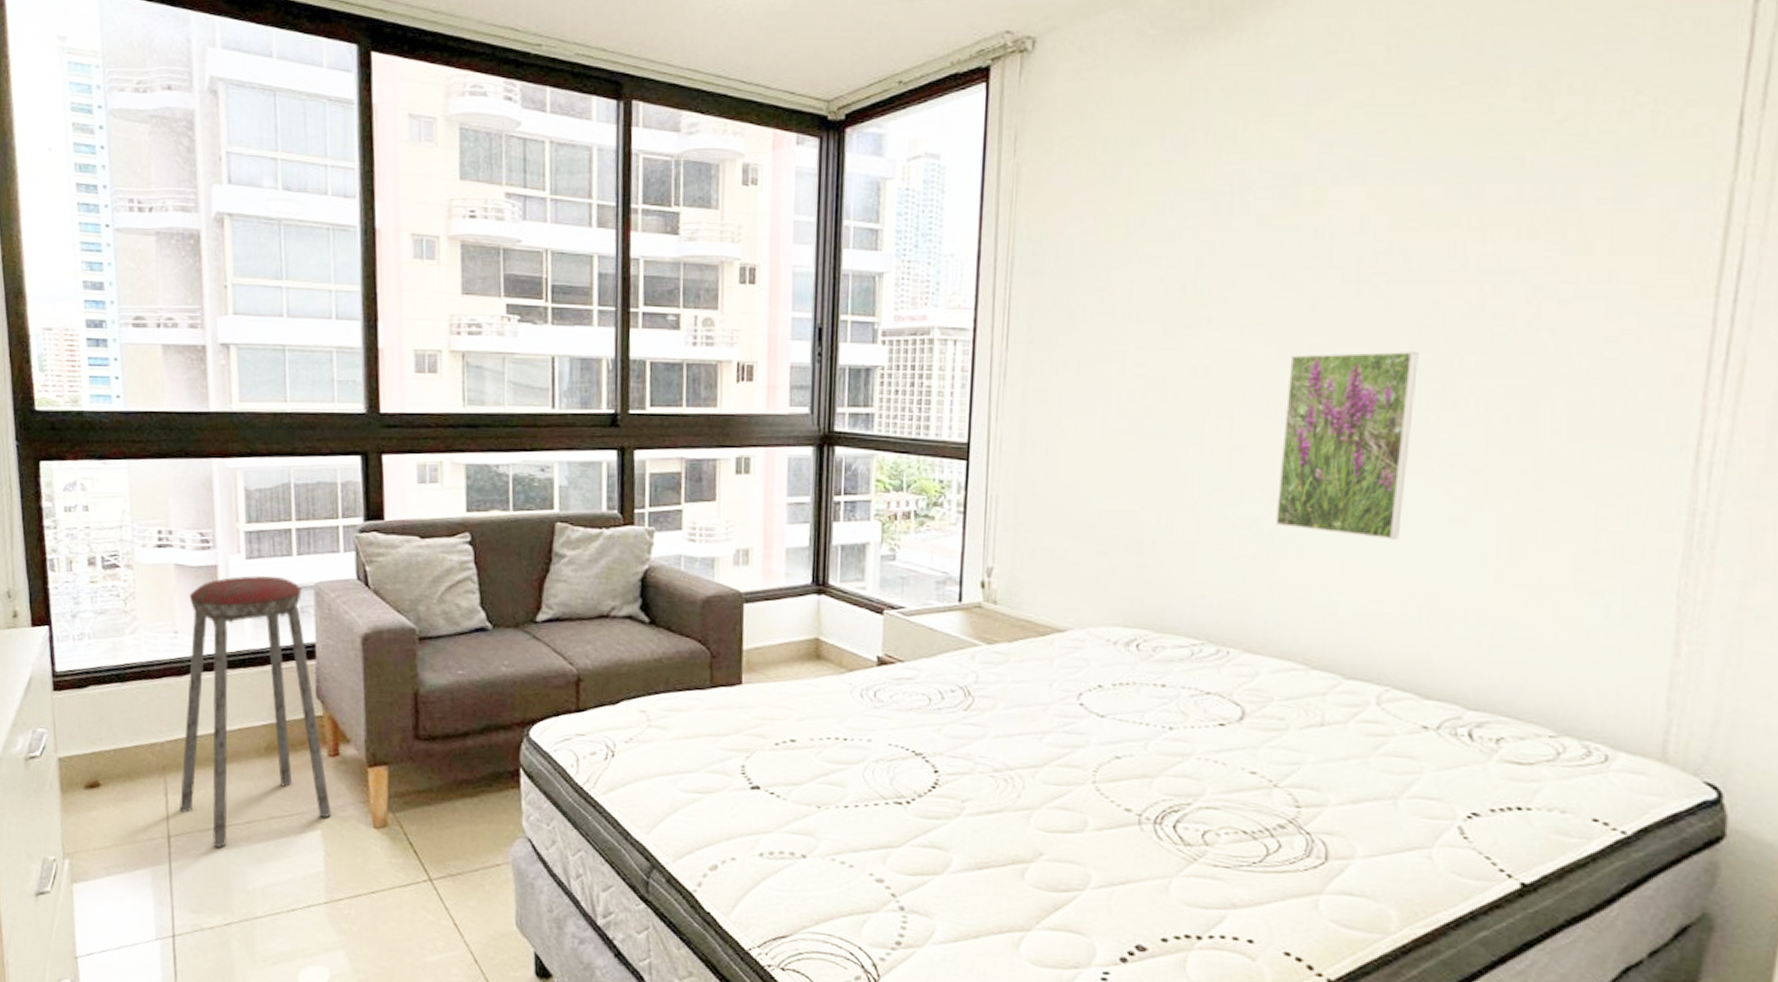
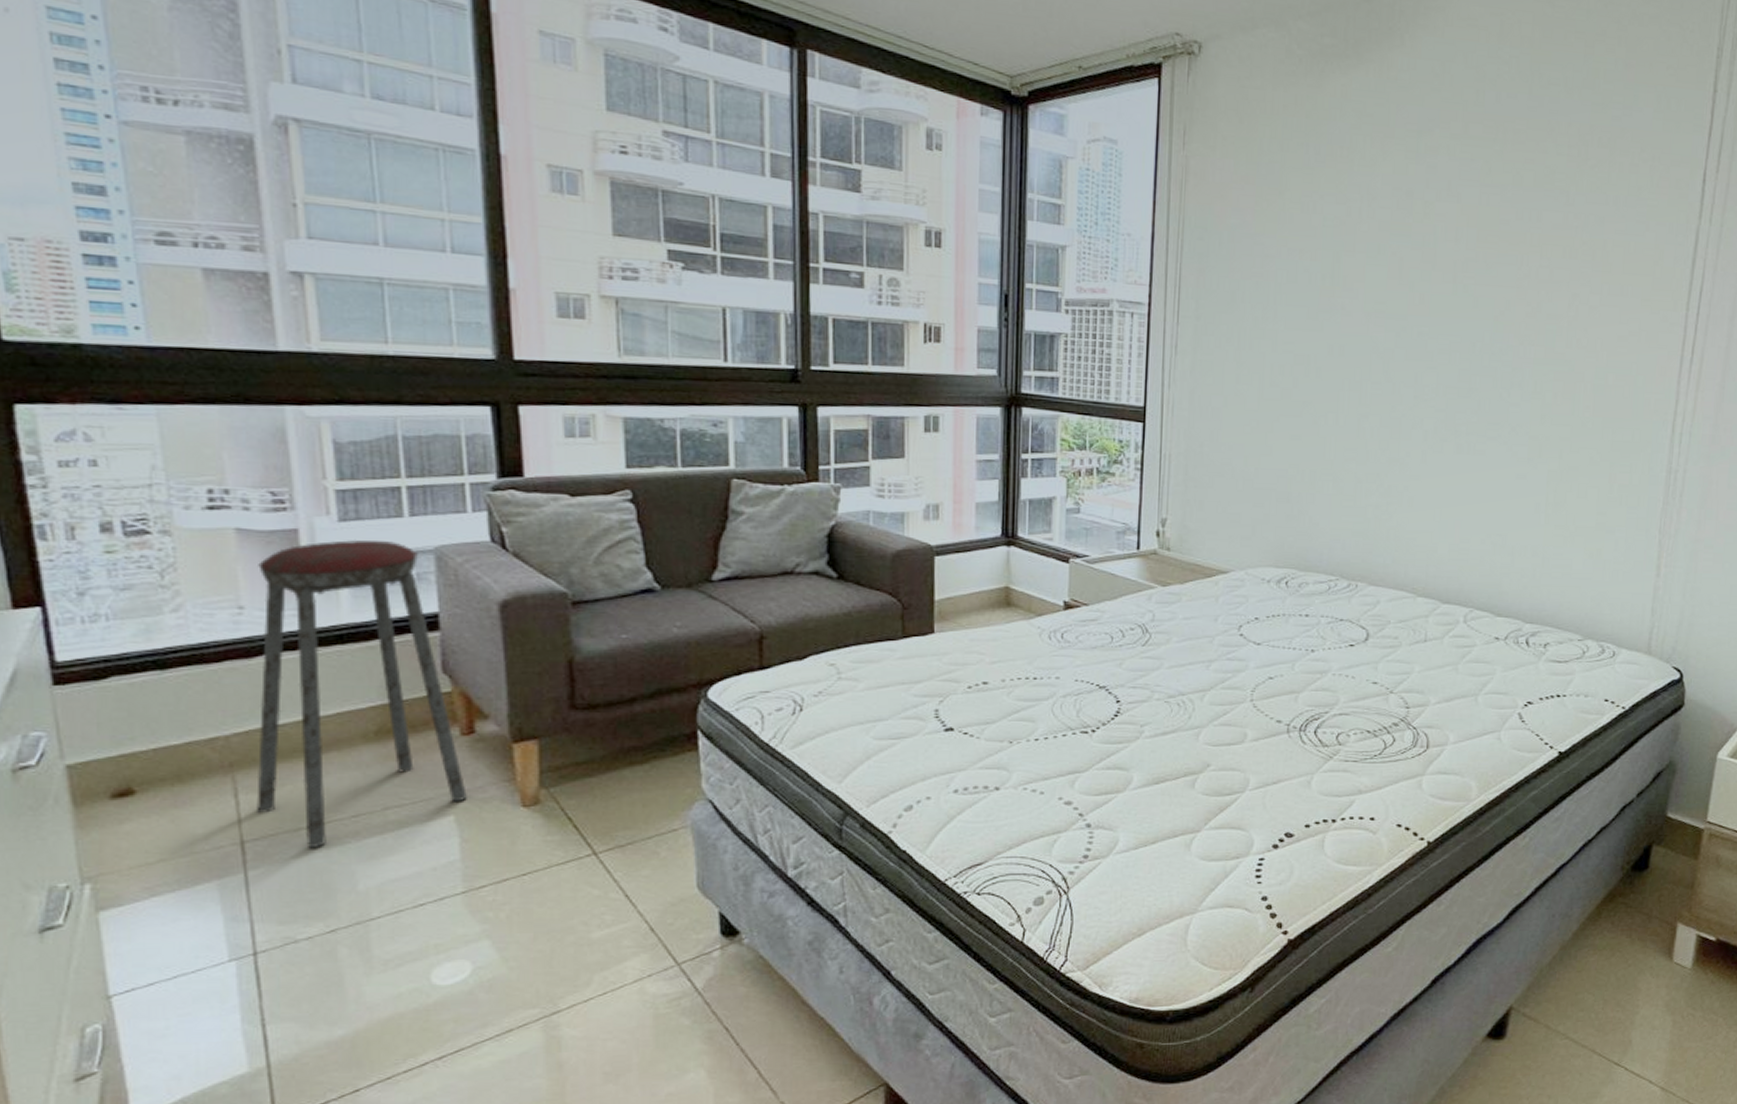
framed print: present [1274,351,1419,540] -> none [1392,339,1496,491]

